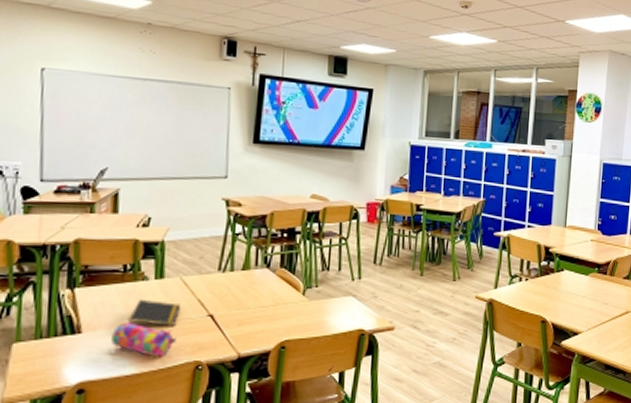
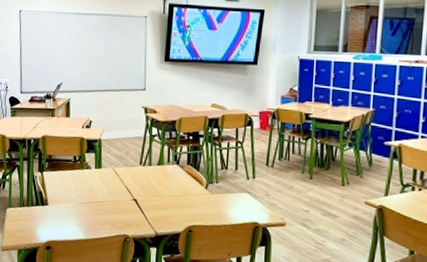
pencil case: present [111,322,176,358] -> none [67,200,111,229]
notepad: present [129,299,180,326] -> none [78,183,113,206]

